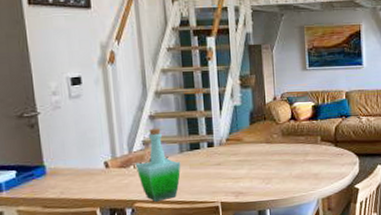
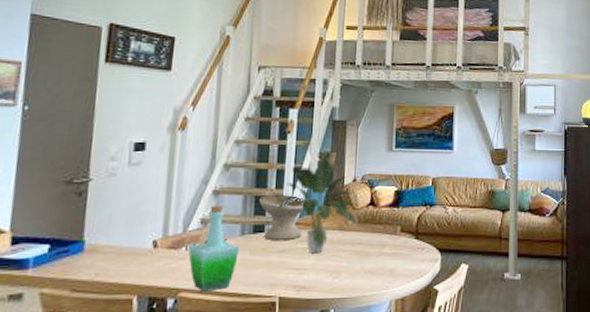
bowl: none [191,115,234,155] -> present [259,194,306,240]
potted plant: none [208,74,281,165] -> present [277,151,357,254]

